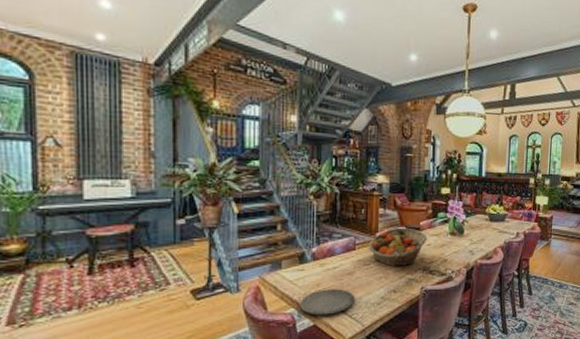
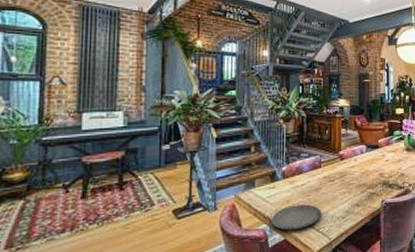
fruit basket: present [368,227,428,266] -> none [332,145,386,181]

